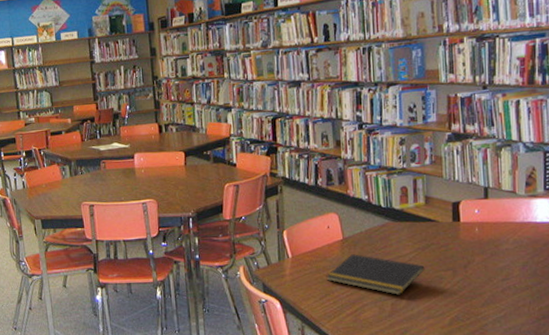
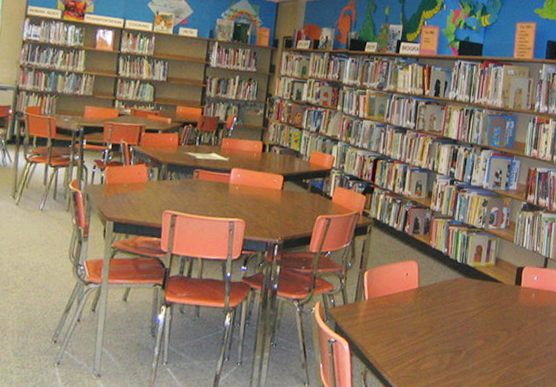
notepad: present [326,254,425,295] -> none [396,304,485,349]

